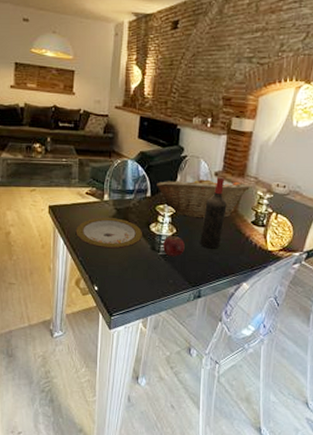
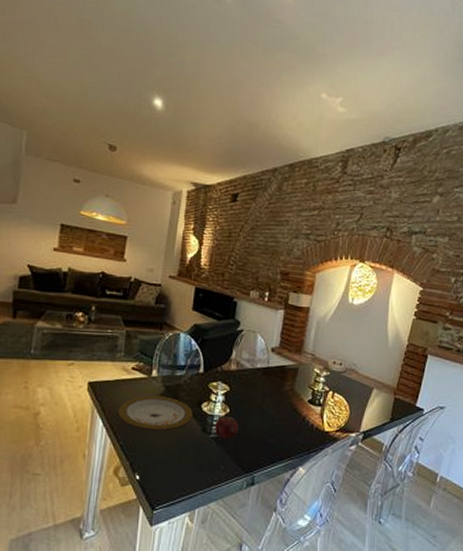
fruit basket: present [156,175,251,218] -> none [209,351,308,397]
wine bottle: present [200,176,227,250] -> none [255,352,283,432]

